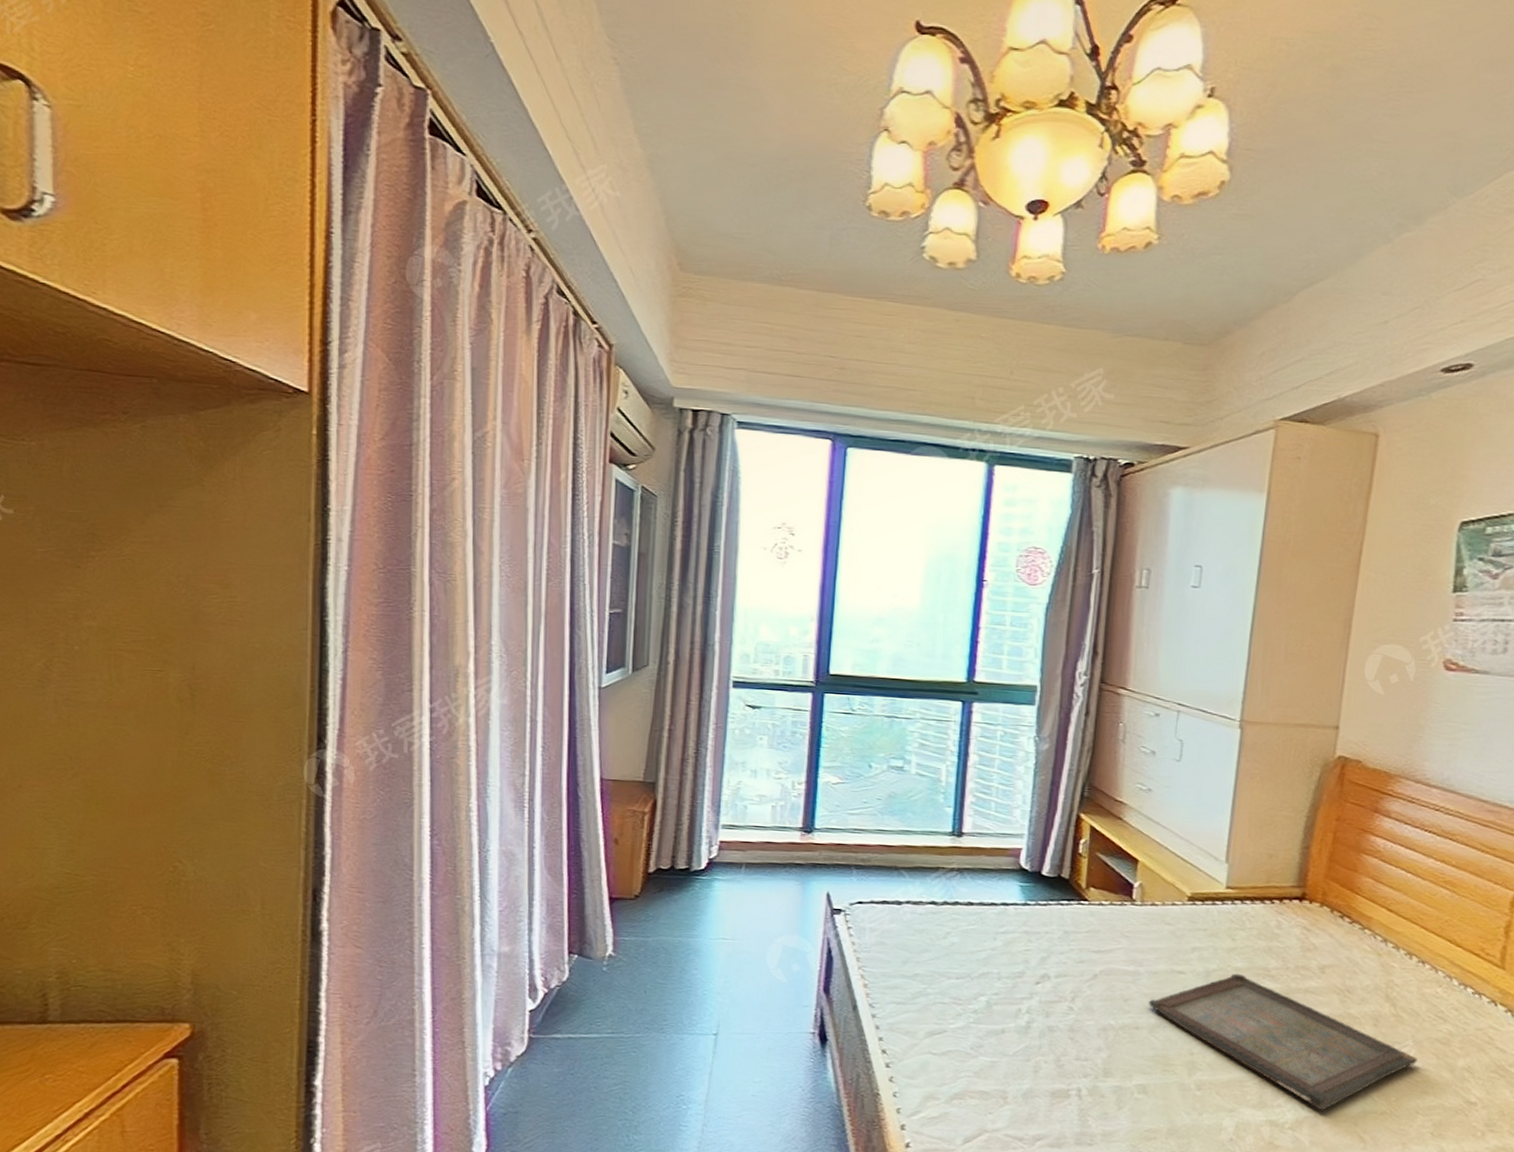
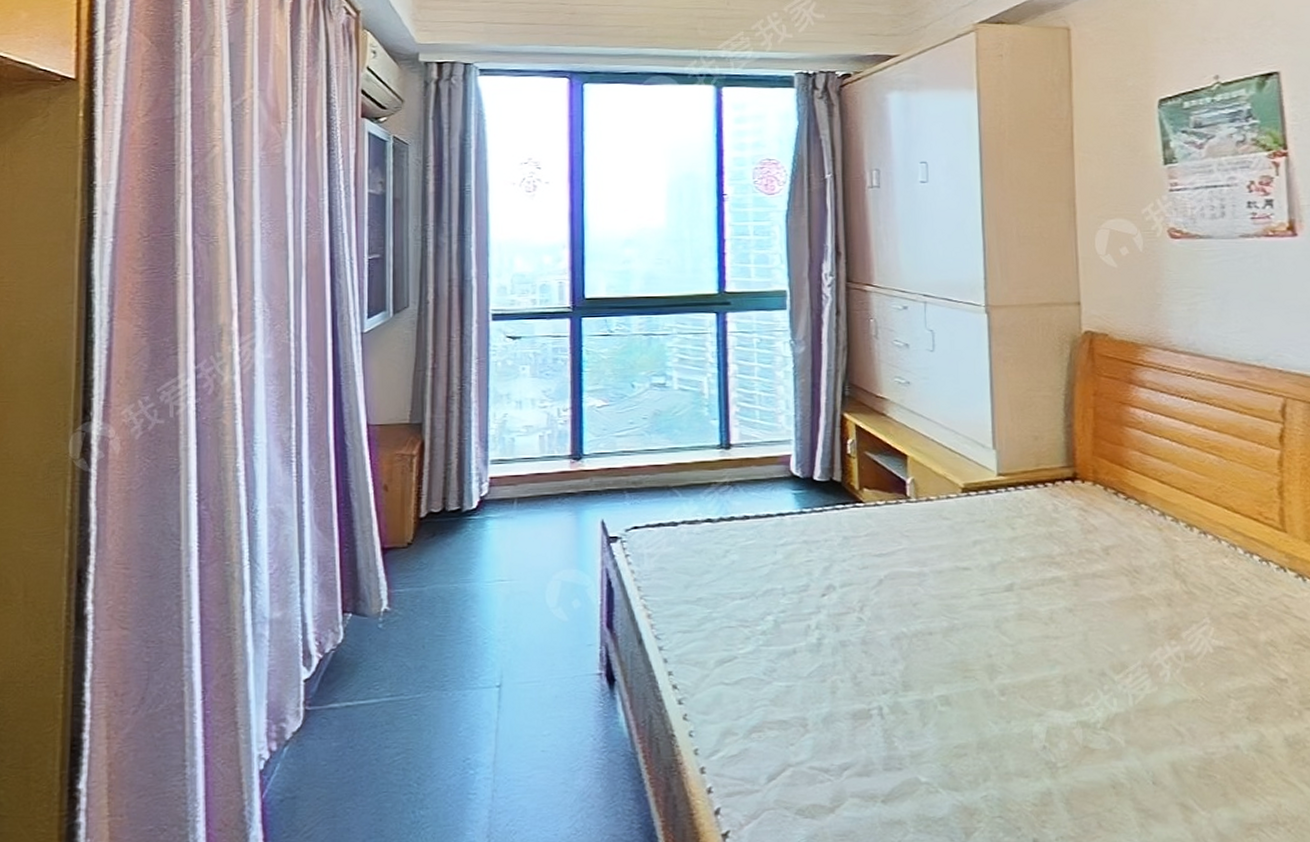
serving tray: present [1149,973,1418,1111] -> none [938,563,1219,705]

